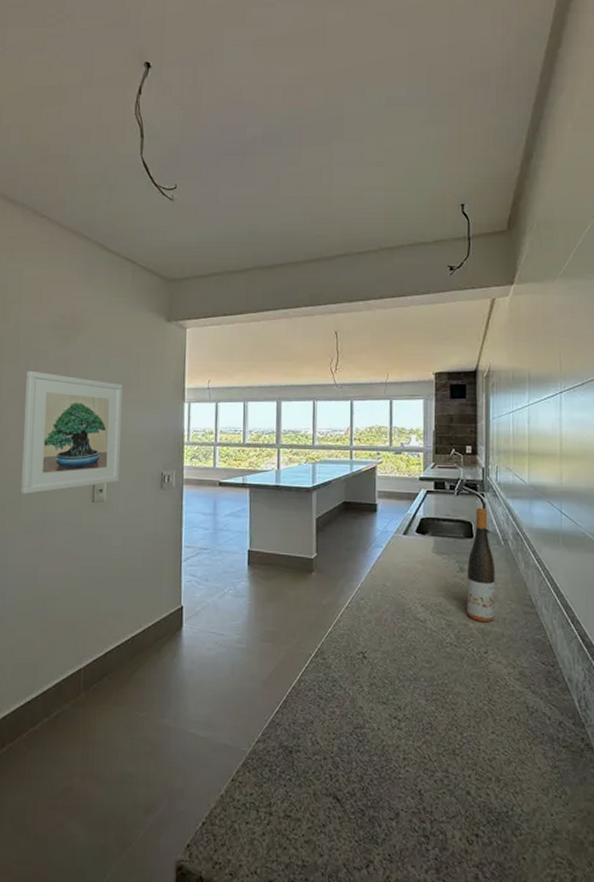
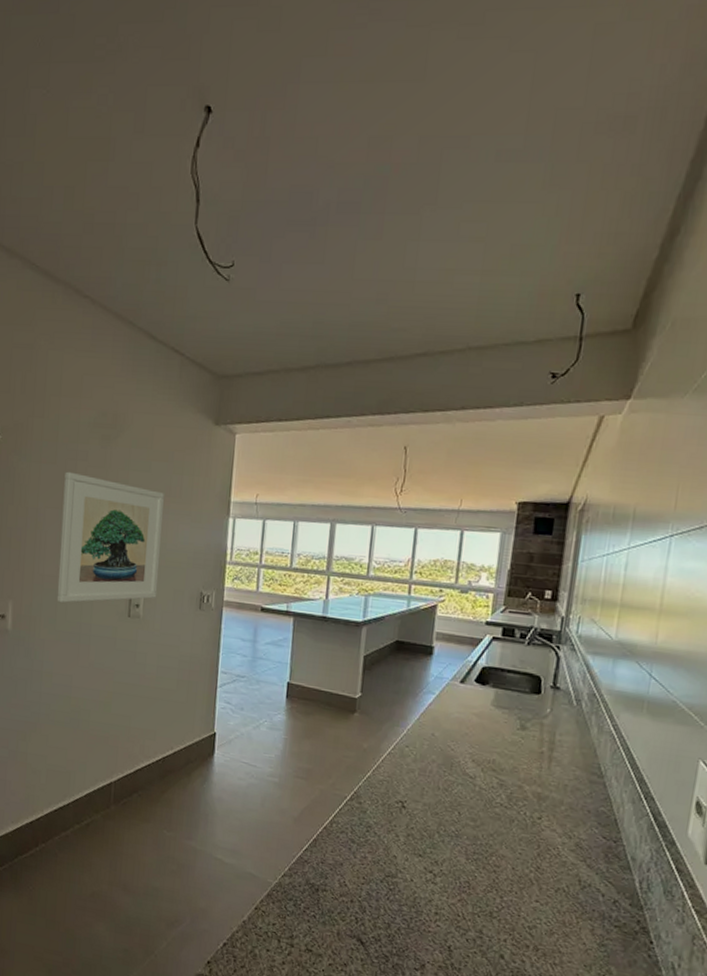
wine bottle: present [466,508,495,623] -> none [522,662,563,787]

